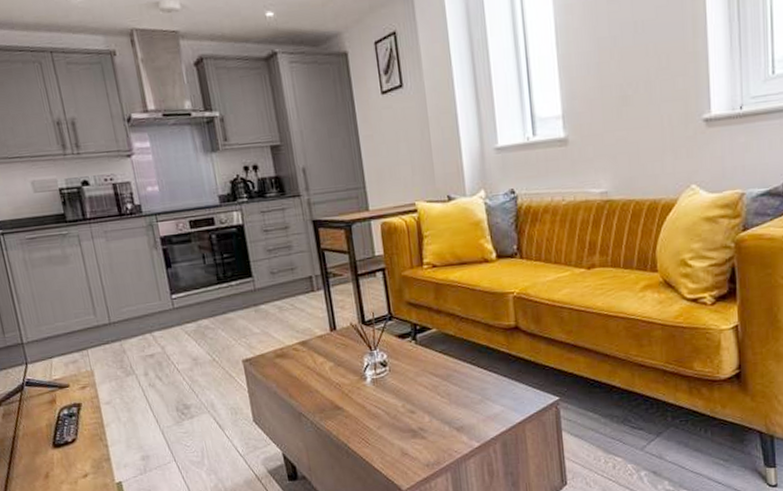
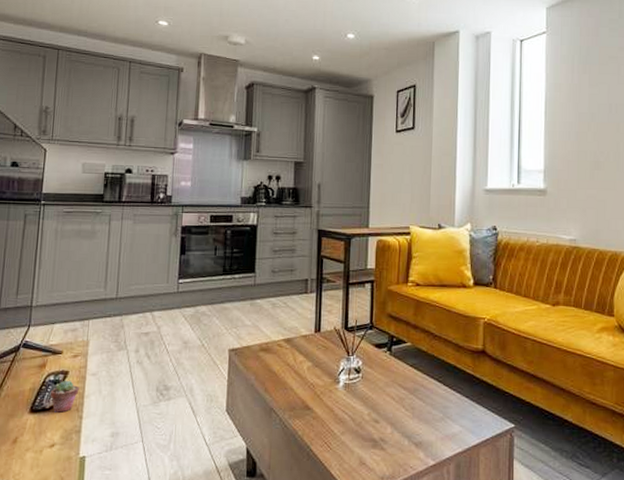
potted succulent: none [69,411,98,444] -> present [51,380,80,413]

